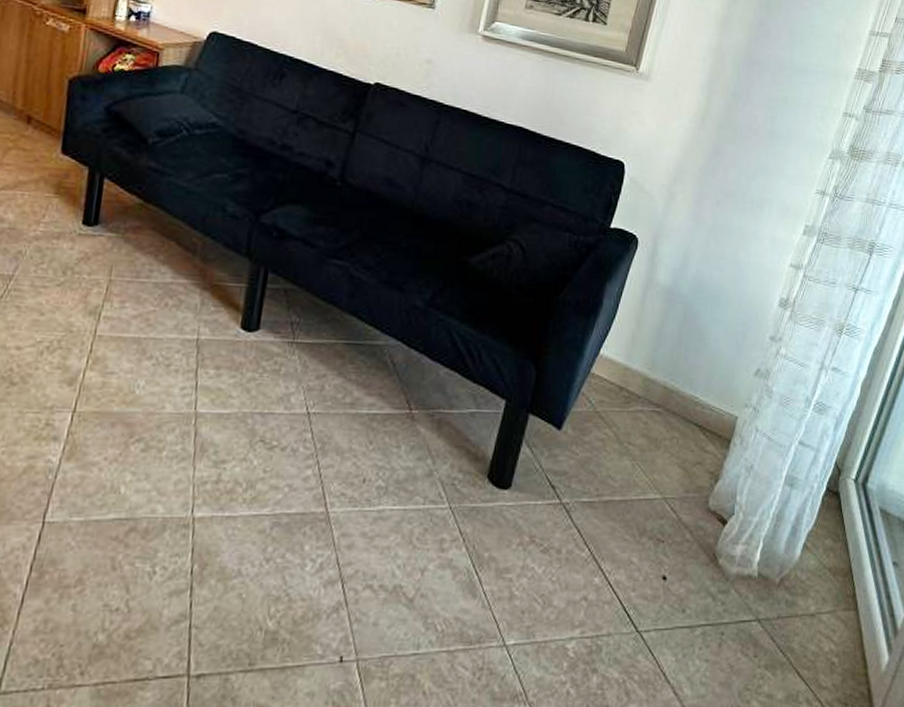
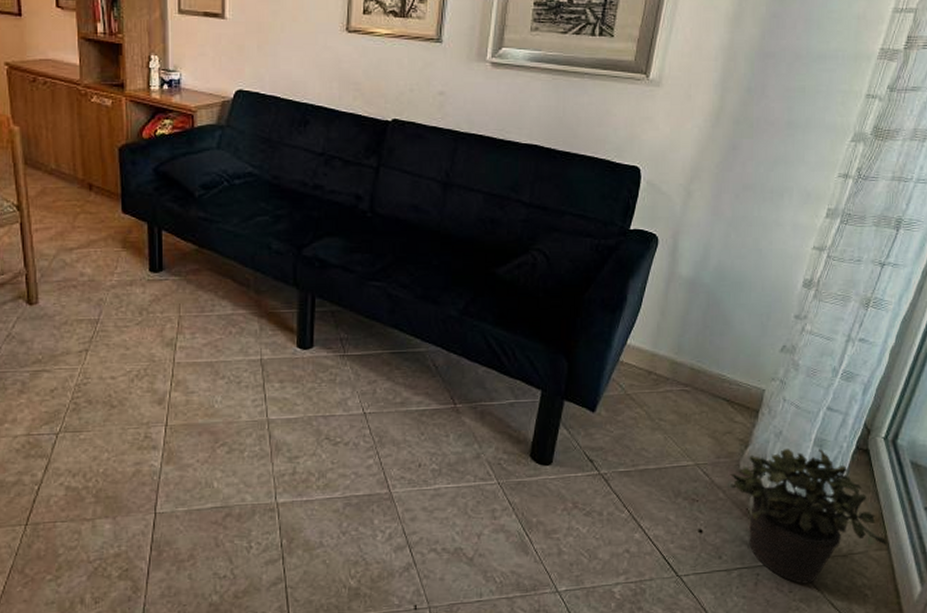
potted plant: none [697,486,856,647] -> present [729,449,888,584]

